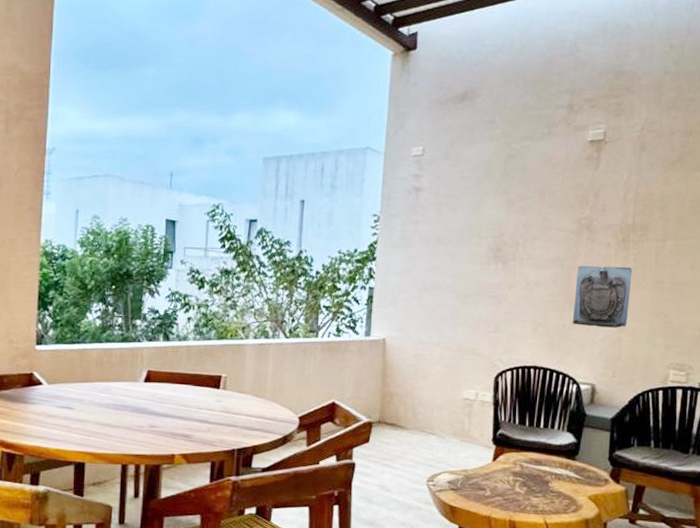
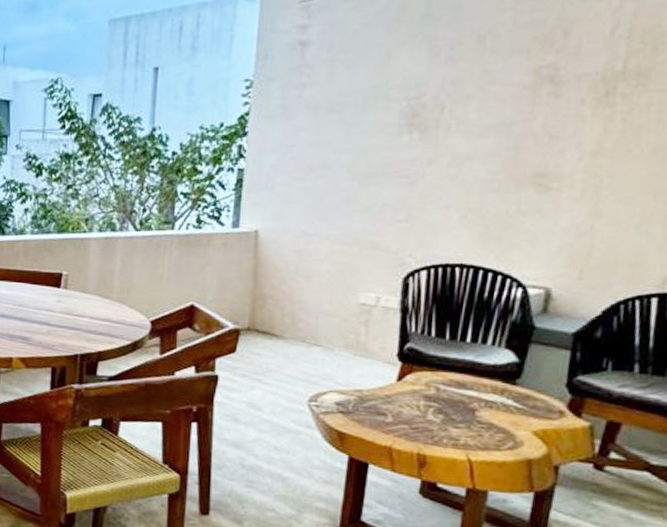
wall sculpture: present [572,266,633,328] -> none [519,131,619,214]

